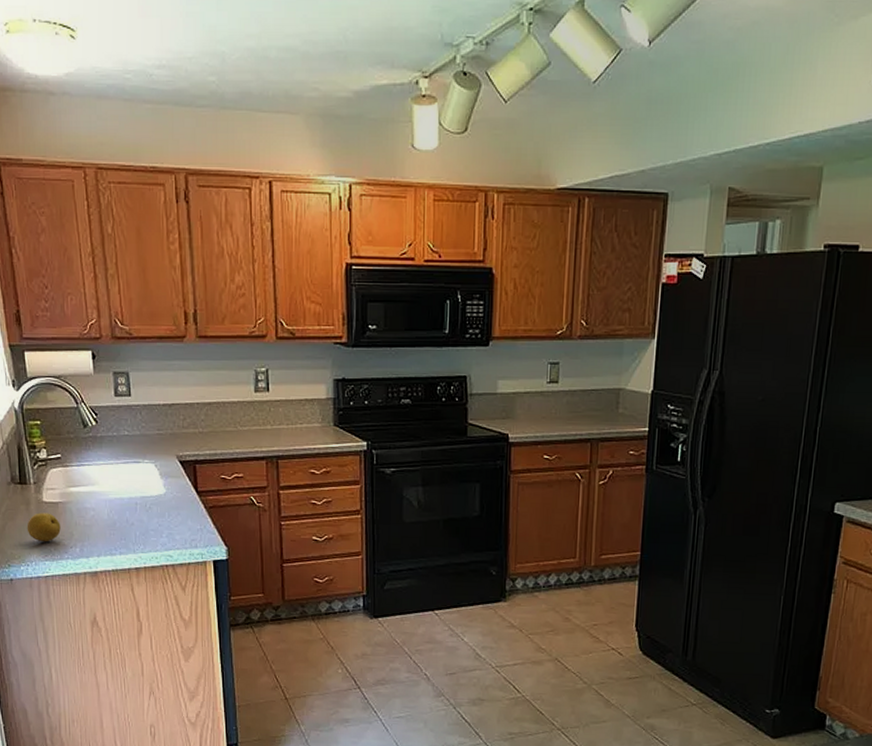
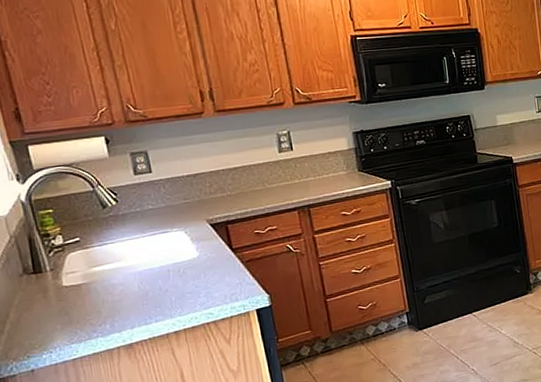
fruit: present [26,512,61,542] -> none [46,296,87,327]

